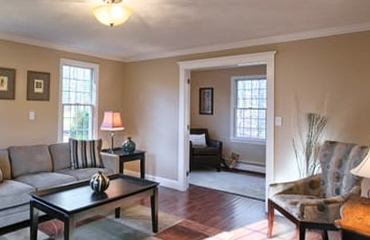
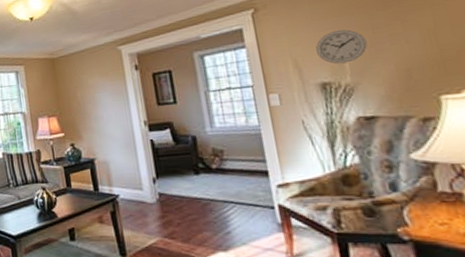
wall clock: none [310,77,340,102] -> present [316,29,368,64]

